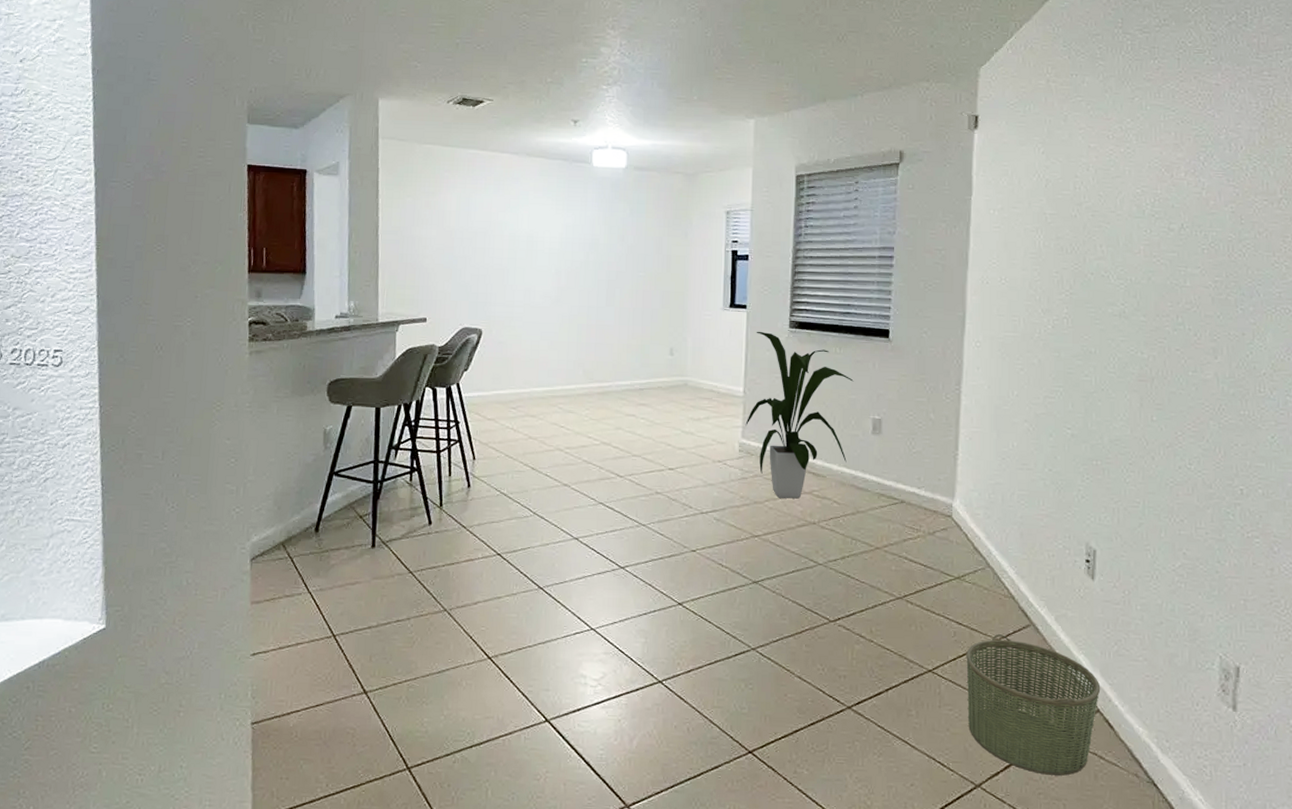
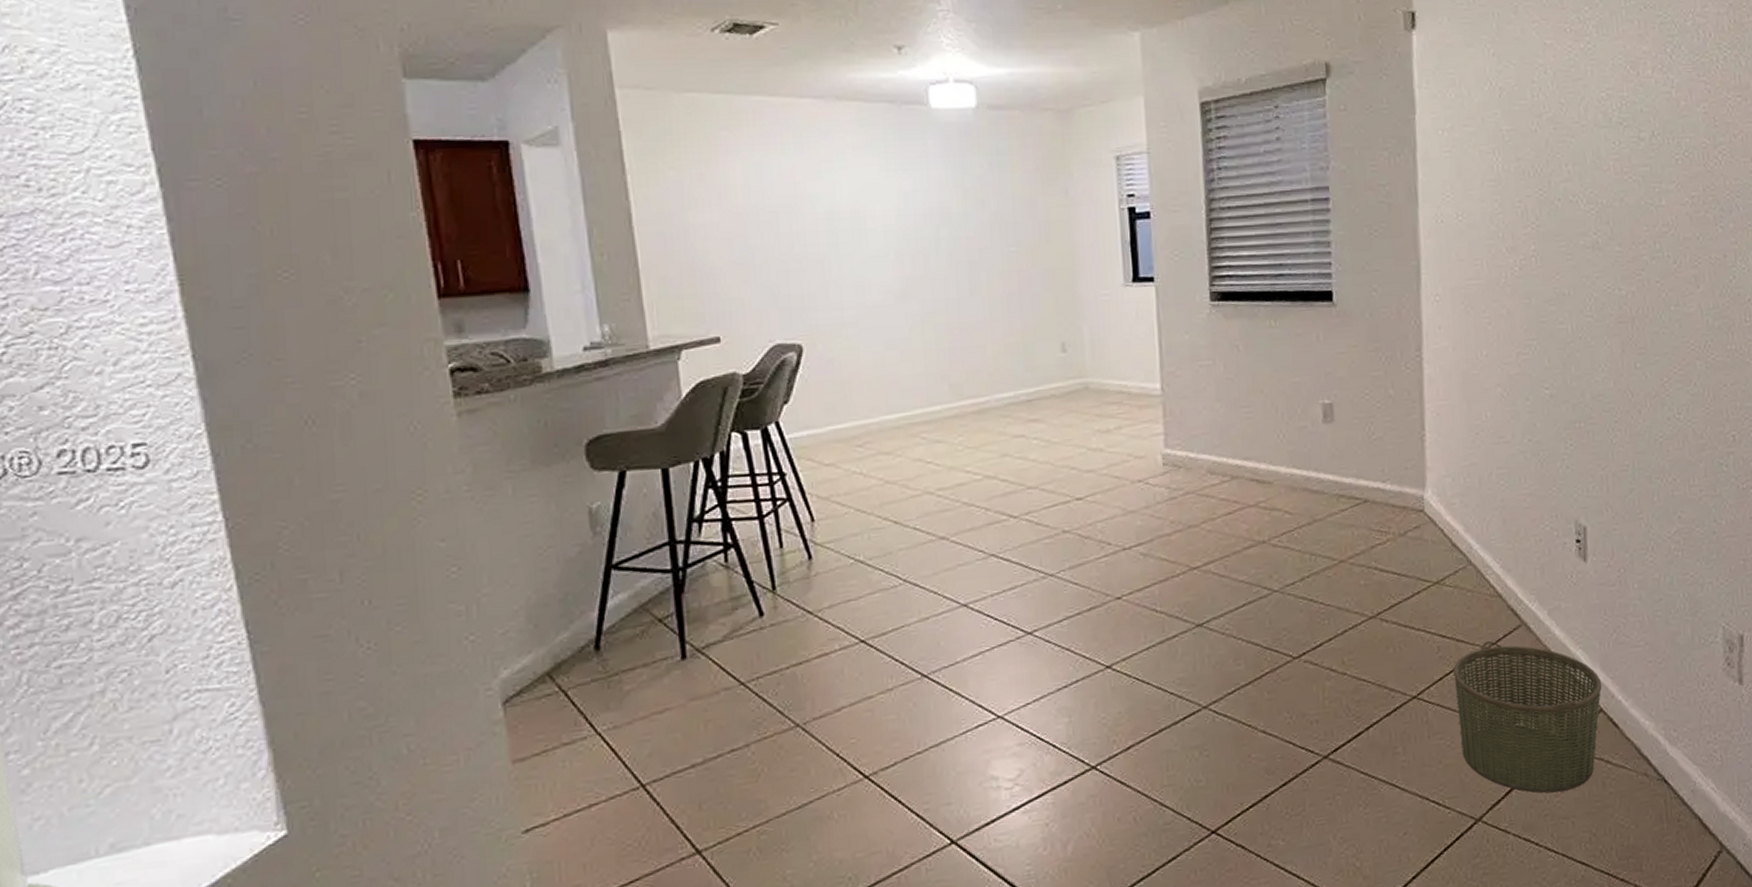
house plant: present [745,331,854,499] -> none [1167,309,1296,517]

